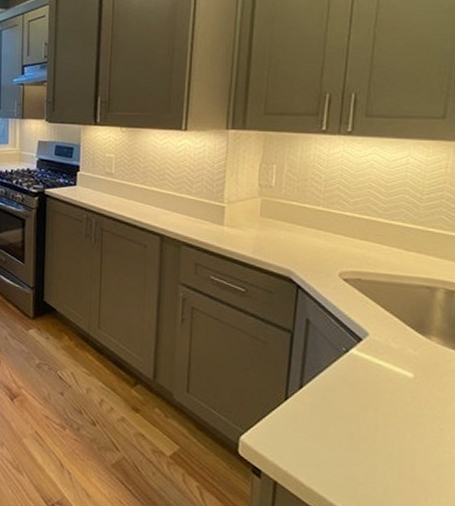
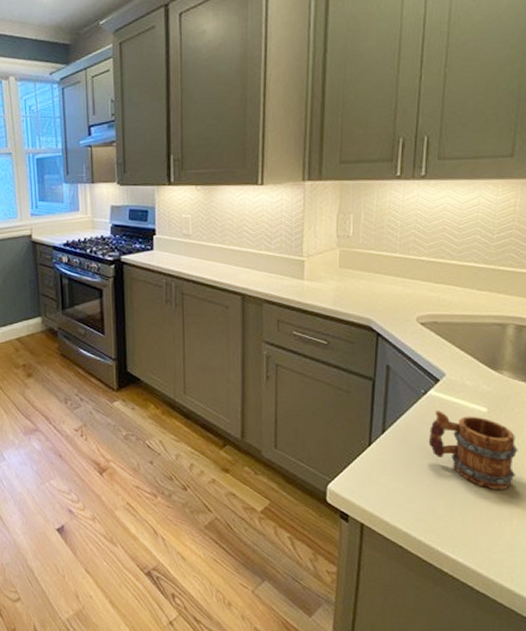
mug: none [348,370,447,463] -> present [428,410,518,490]

